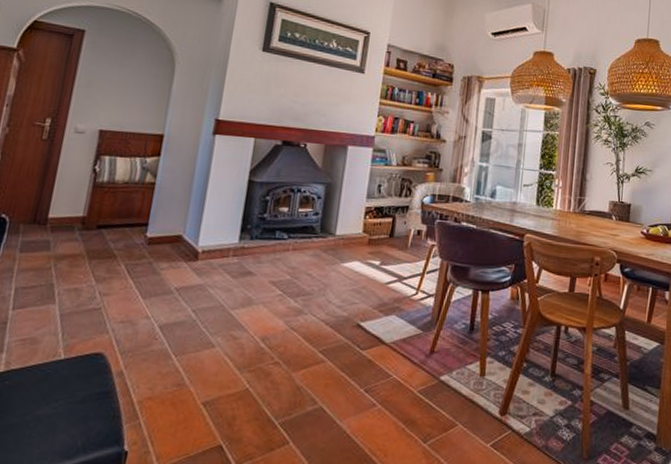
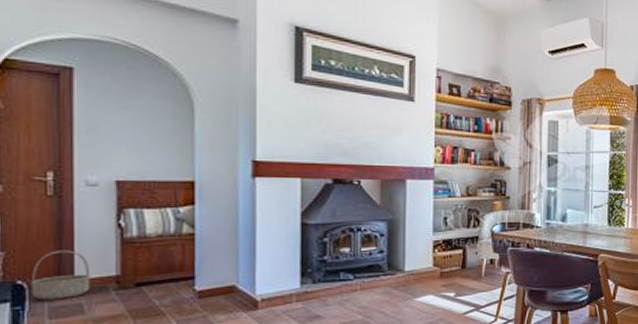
basket: none [11,189,63,235] -> present [30,250,91,300]

